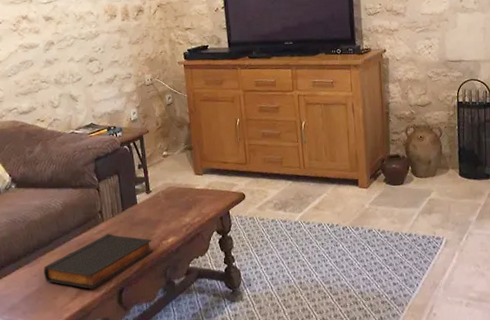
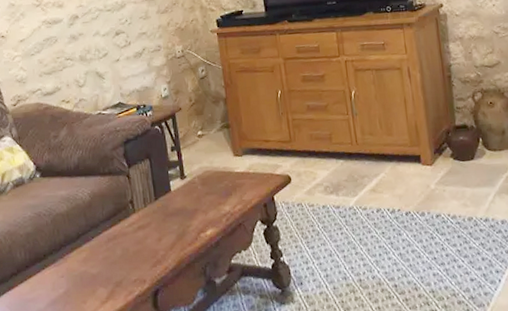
book: present [43,233,154,289] -> none [71,226,191,291]

